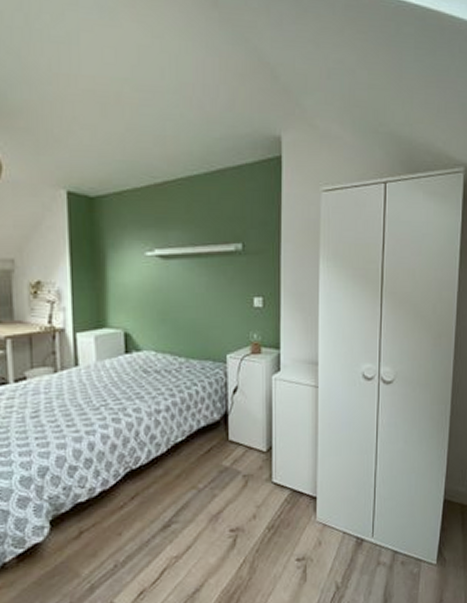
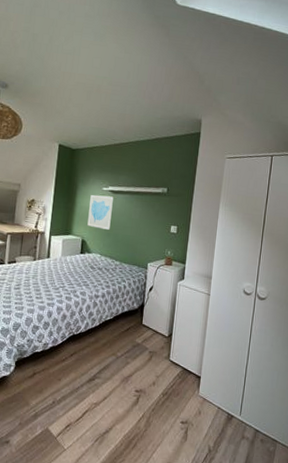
wall art: none [128,263,165,314] -> present [87,195,114,230]

